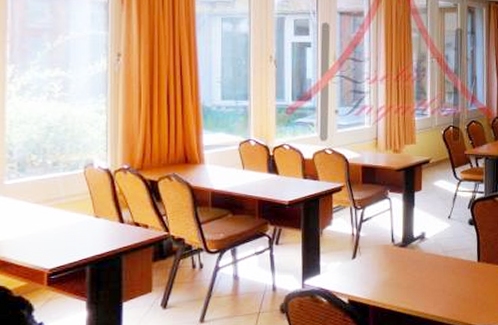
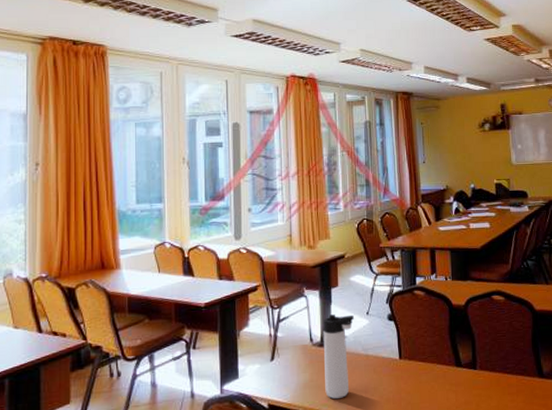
thermos bottle: none [404,217,436,297] -> present [323,314,354,399]

